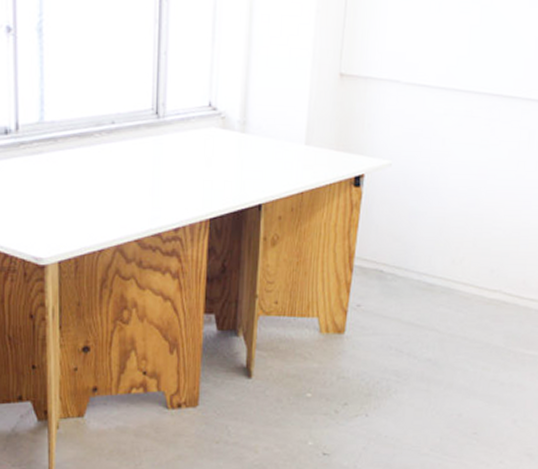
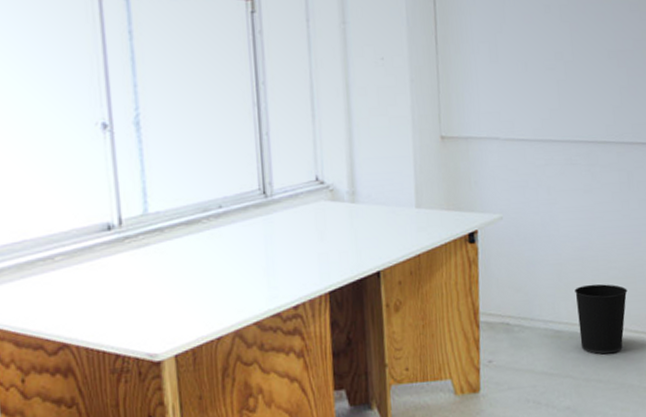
wastebasket: none [451,242,509,313] -> present [575,284,628,354]

